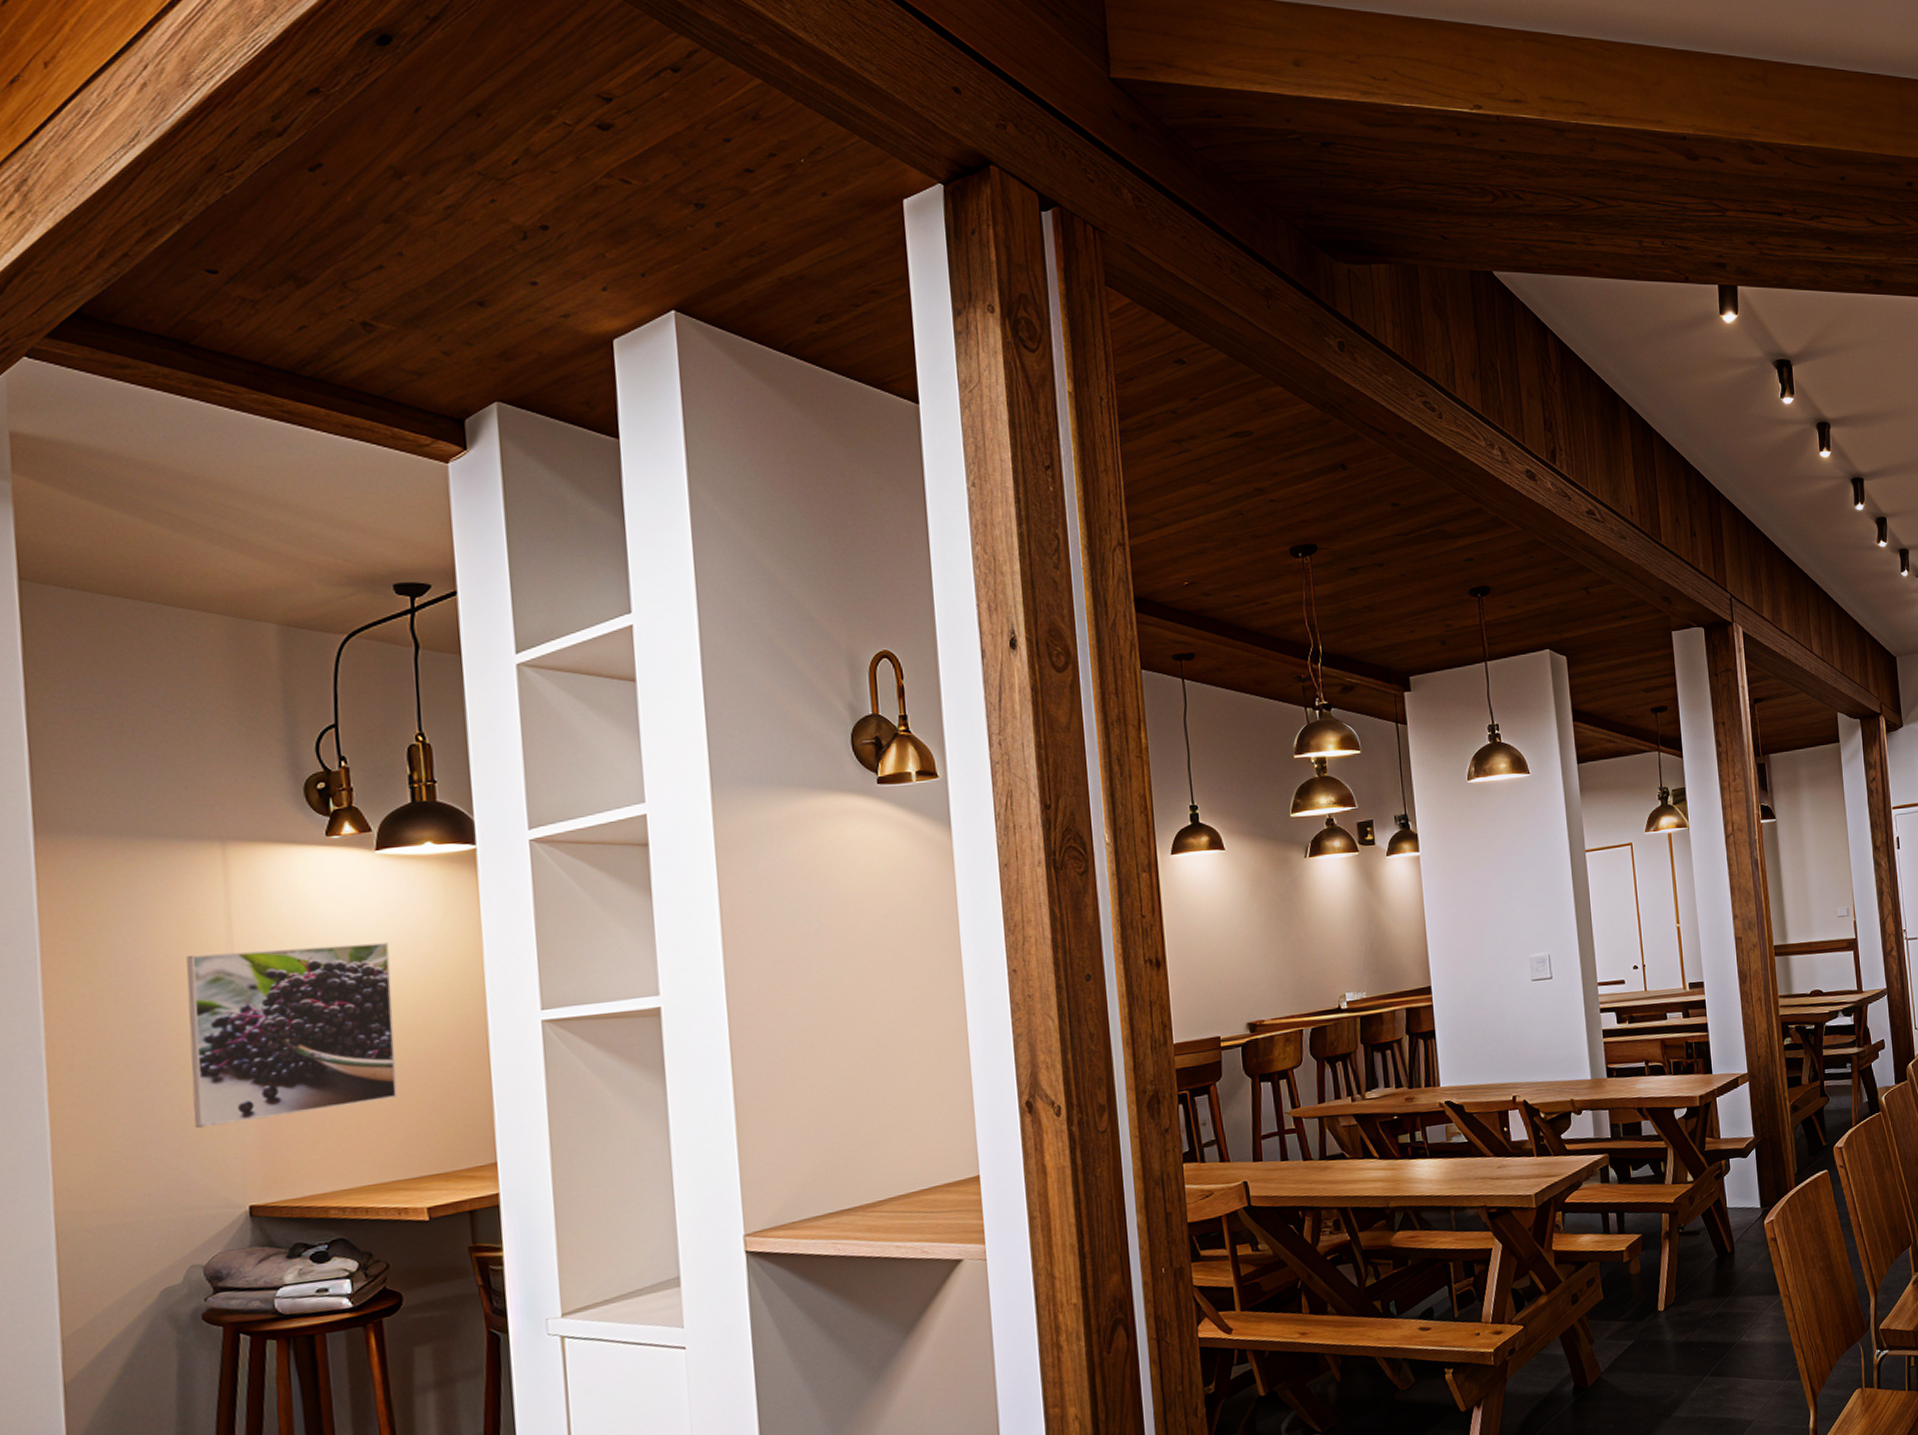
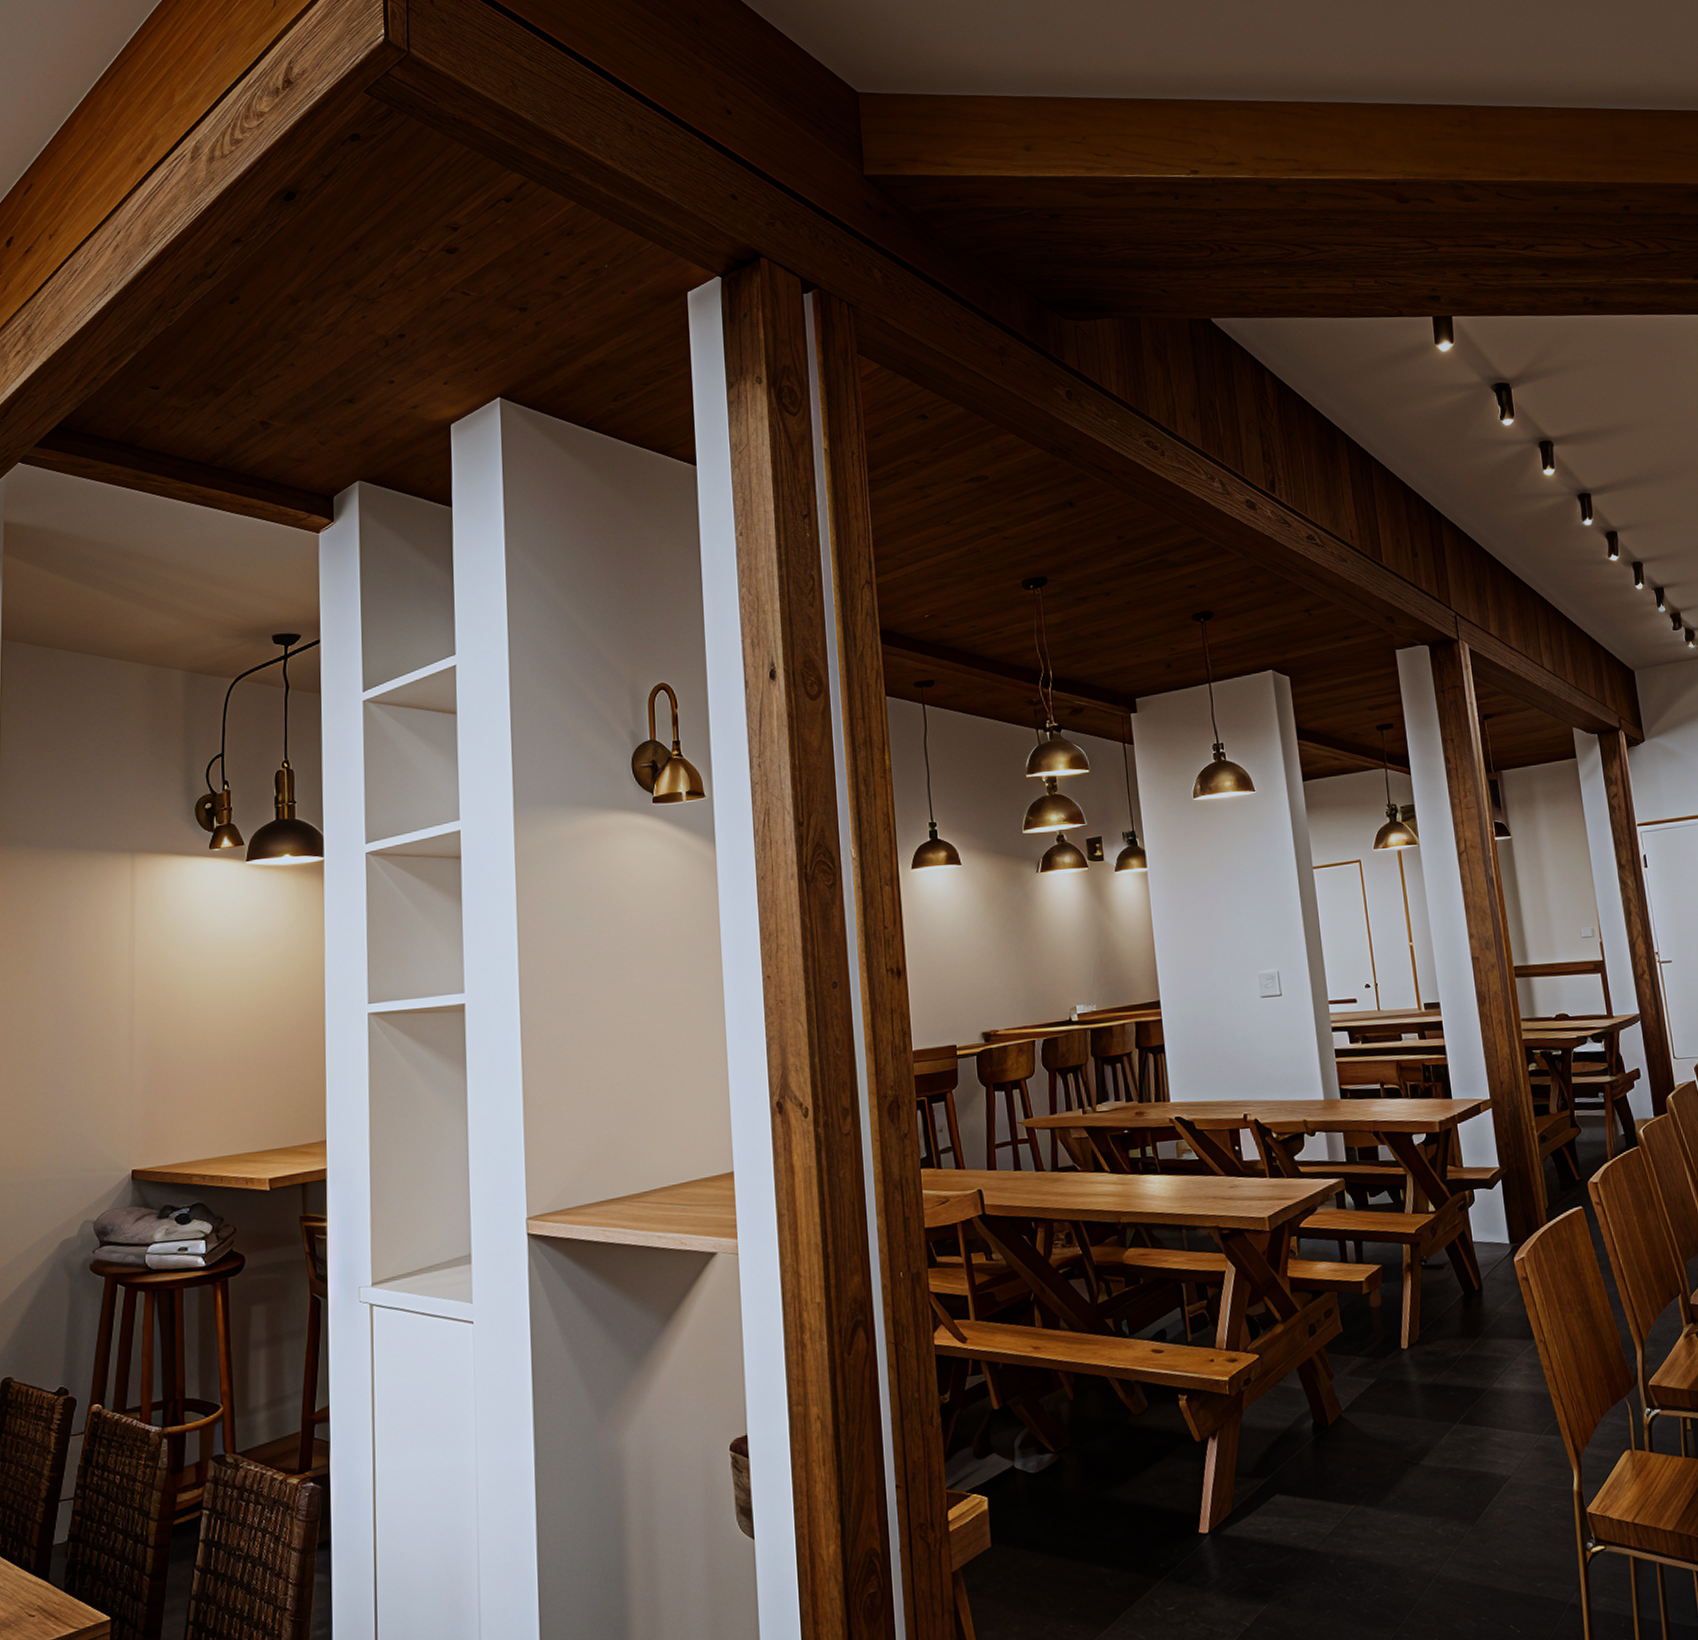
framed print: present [186,943,398,1129] -> none [95,941,252,1100]

